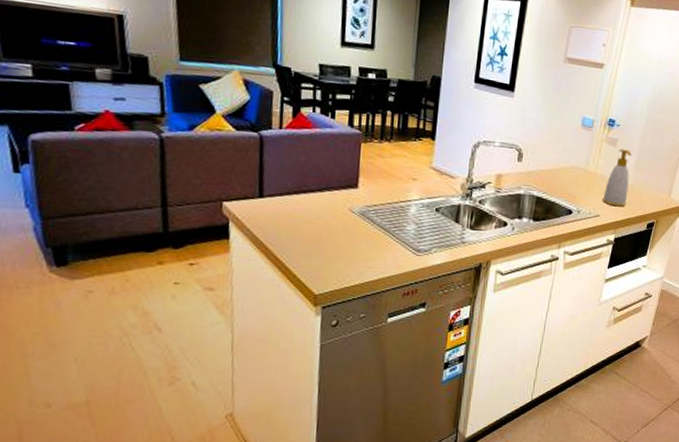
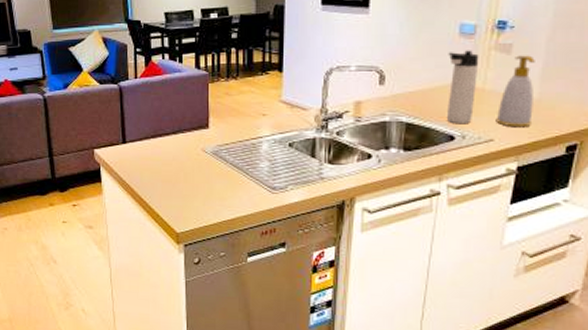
thermos bottle: none [567,140,594,202] -> present [446,50,479,125]

